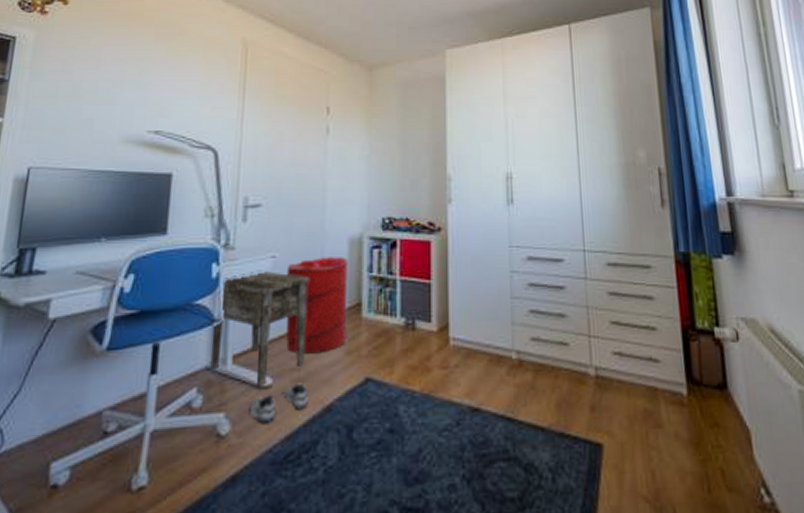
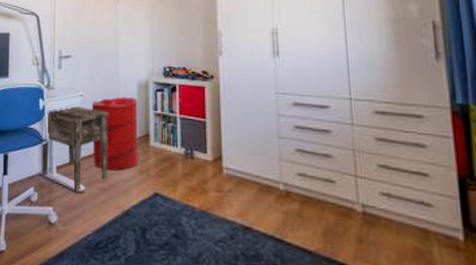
shoe: present [249,383,308,424] -> none [69,191,111,219]

